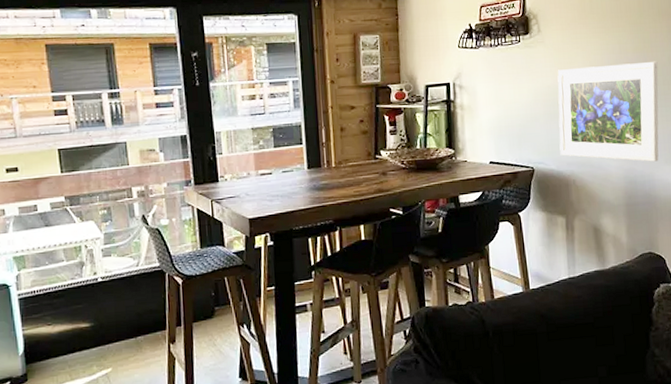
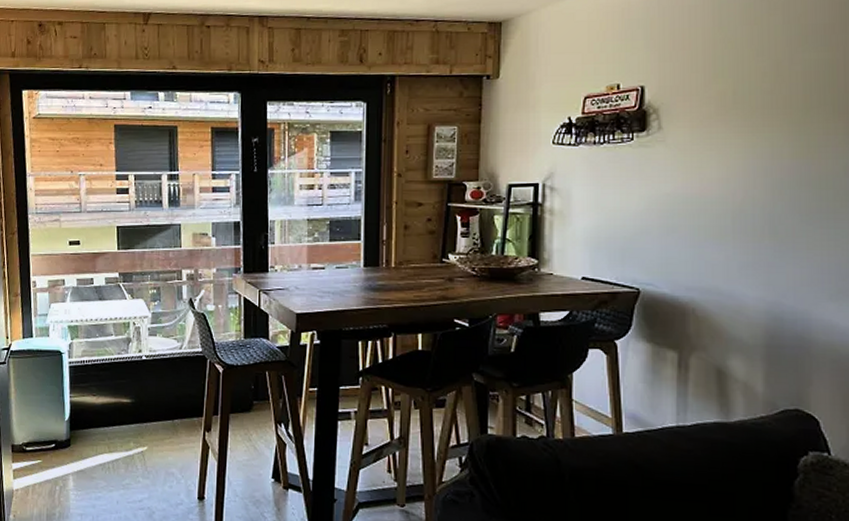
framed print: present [557,61,659,162] -> none [677,170,827,296]

